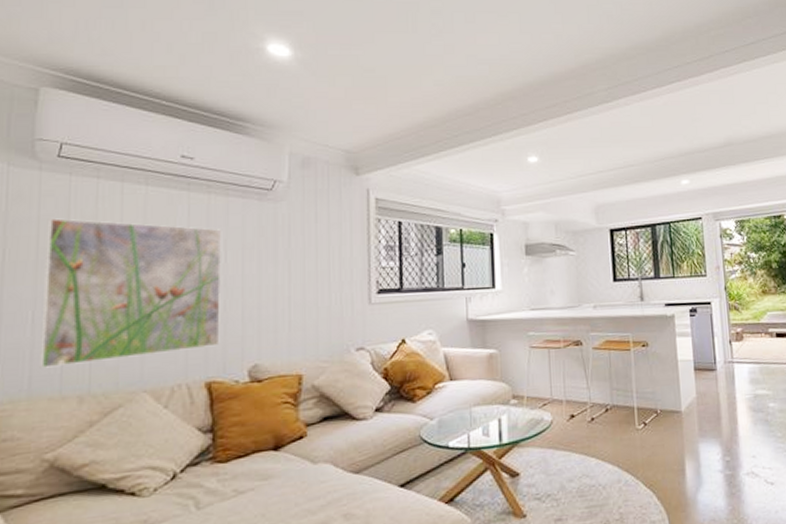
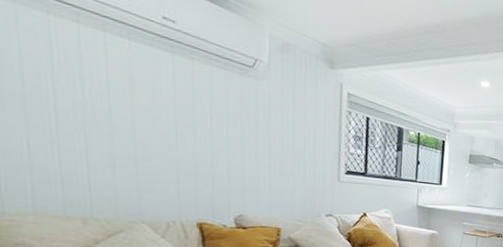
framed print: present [39,218,222,368] -> none [30,54,209,195]

